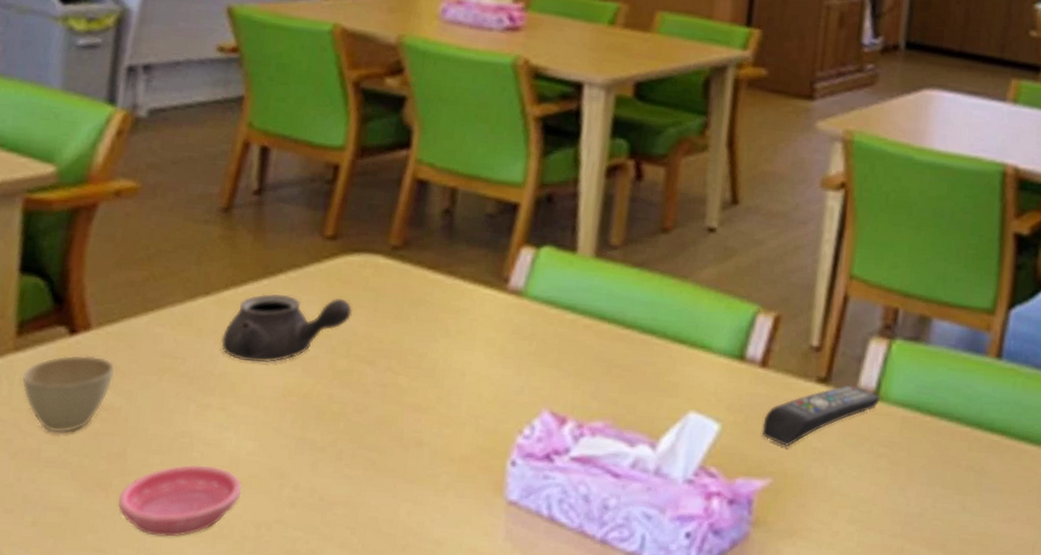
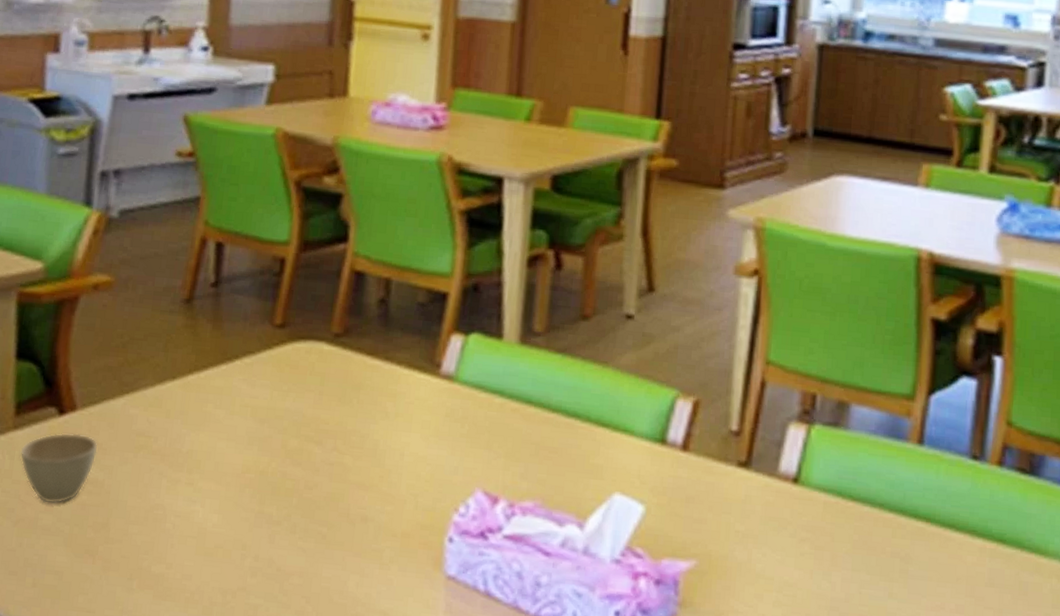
saucer: present [118,464,242,537] -> none [104,534,209,601]
teapot: present [220,293,353,363] -> none [186,377,302,442]
remote control: present [762,384,880,447] -> none [685,468,801,530]

